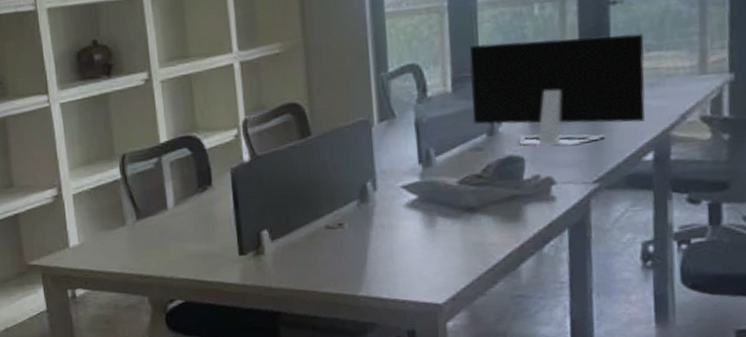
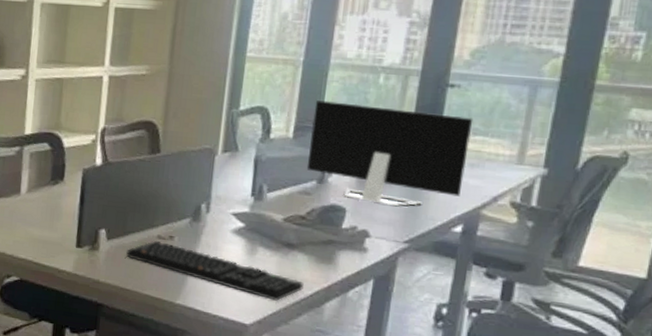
keyboard: none [295,231,494,273] -> present [126,240,304,301]

